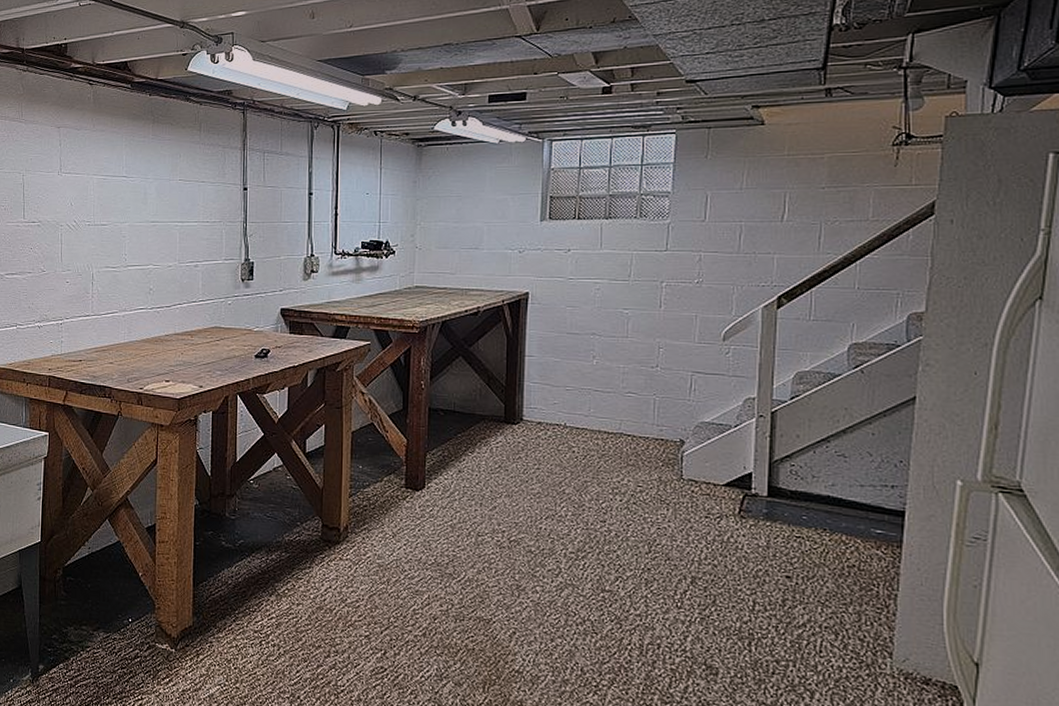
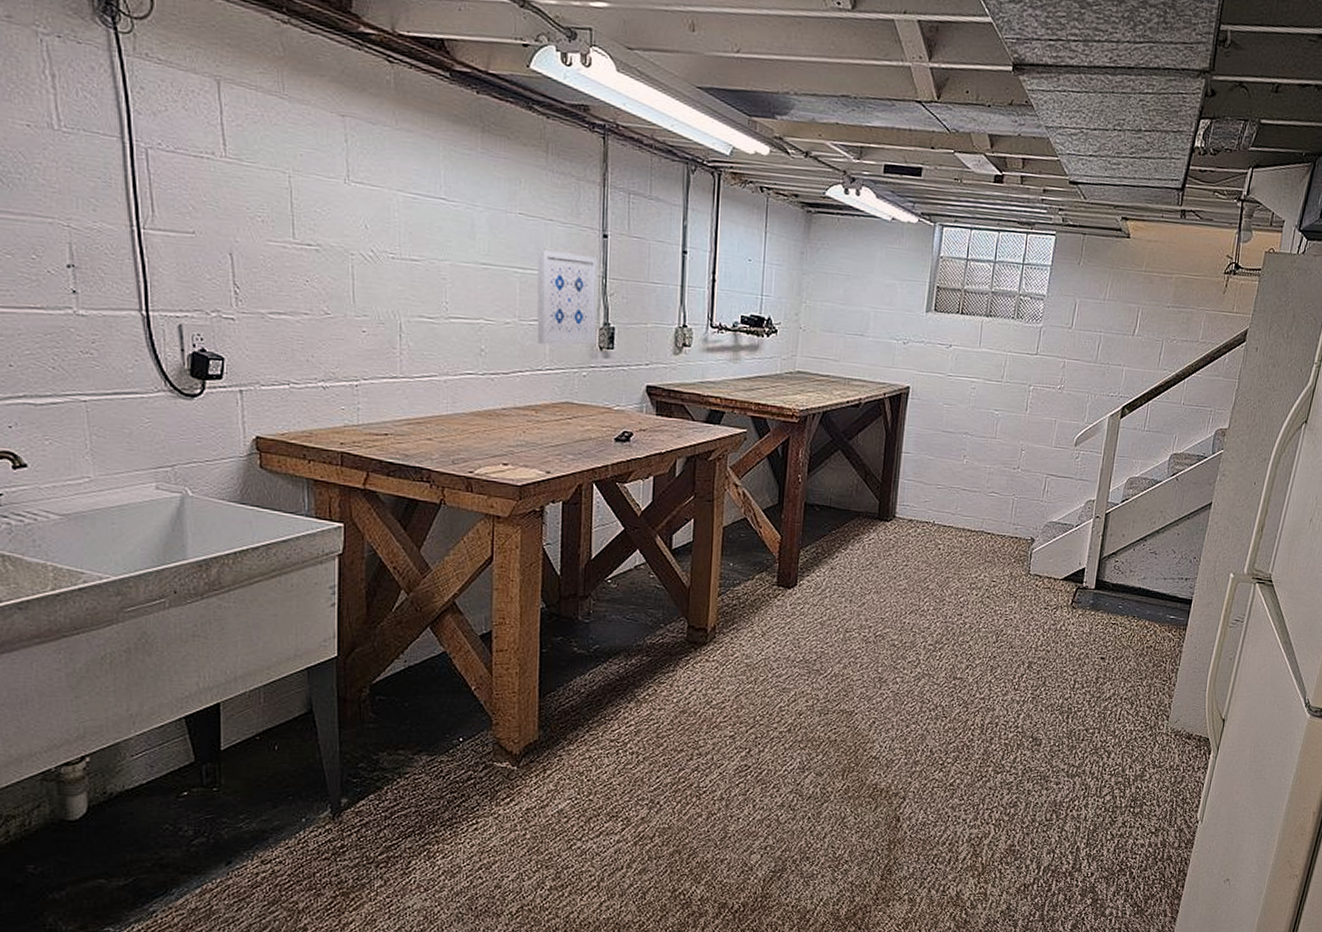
wall art: none [192,205,240,281] -> present [536,249,598,345]

